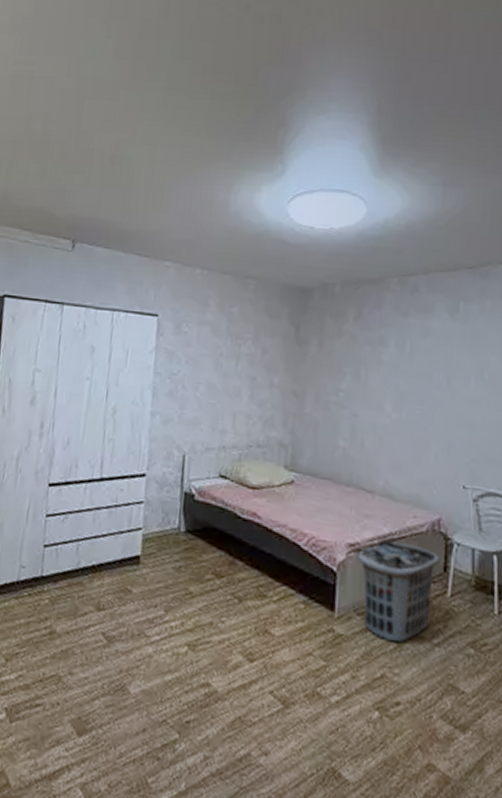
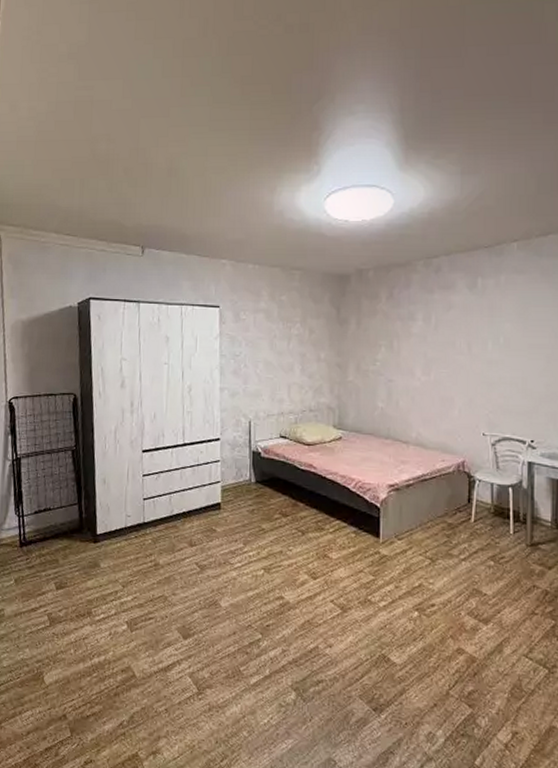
clothes hamper: present [356,539,439,643] -> none [396,480,464,560]

